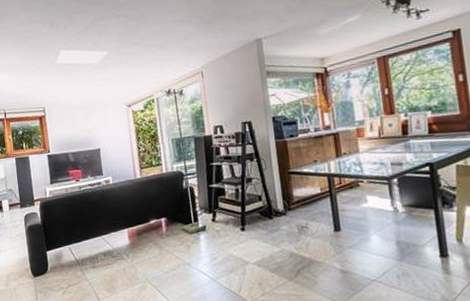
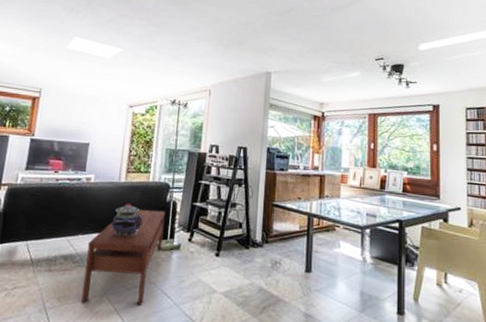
coffee table: none [121,197,189,290] -> present [81,209,165,305]
decorative container: none [137,197,166,229] -> present [111,203,143,238]

